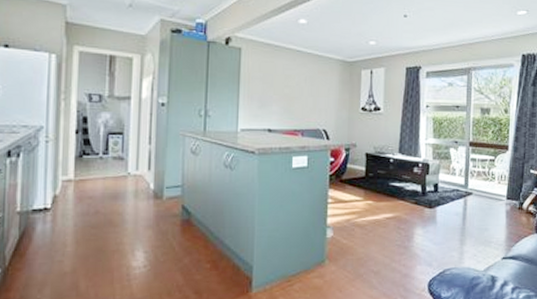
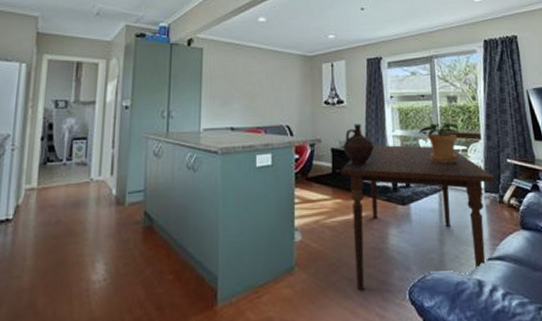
dining table: none [373,152,517,282] -> present [341,145,495,290]
ceramic jug: none [377,131,408,170] -> present [343,124,375,165]
potted plant: none [450,133,489,172] -> present [418,123,460,163]

